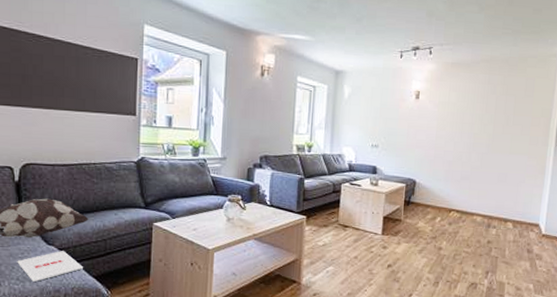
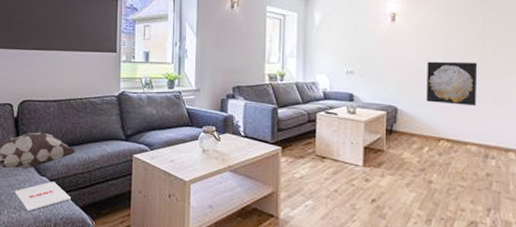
wall art: none [442,138,488,181] -> present [426,61,478,106]

